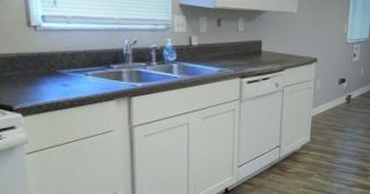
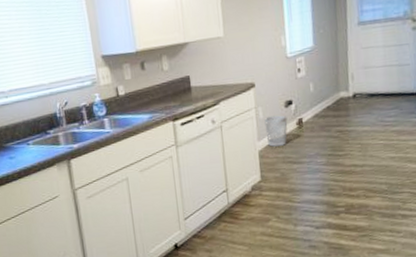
wastebasket: none [320,89,339,115] -> present [264,115,288,147]

